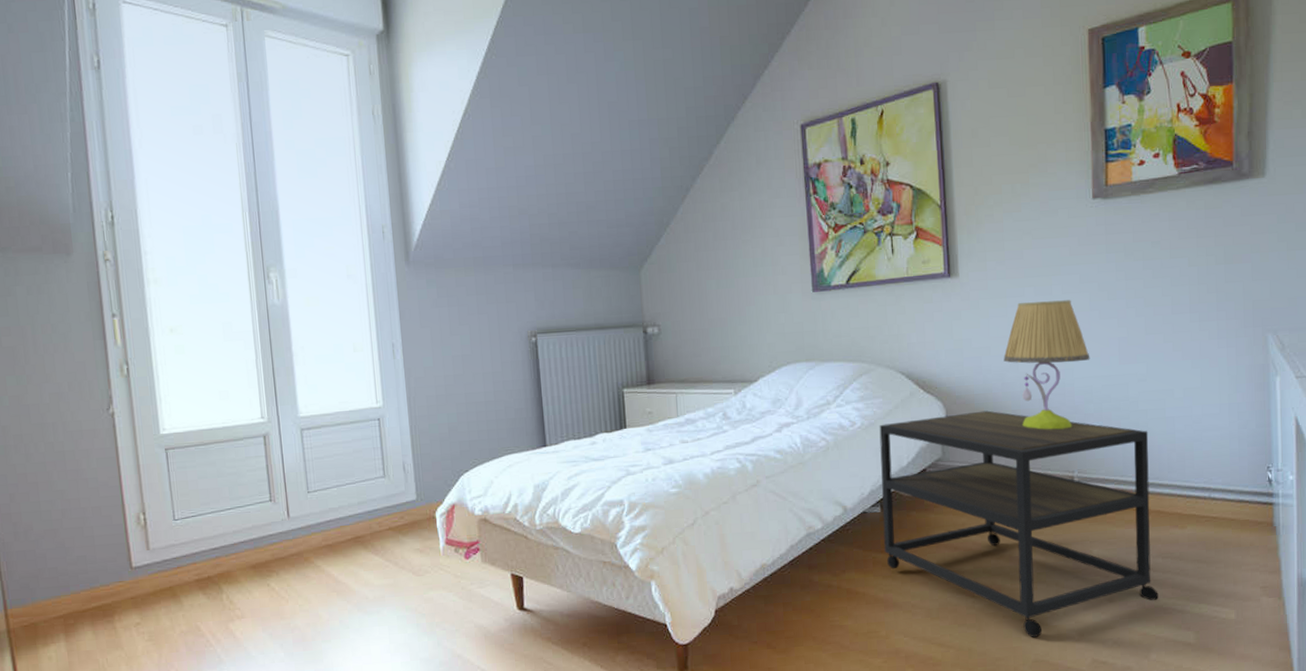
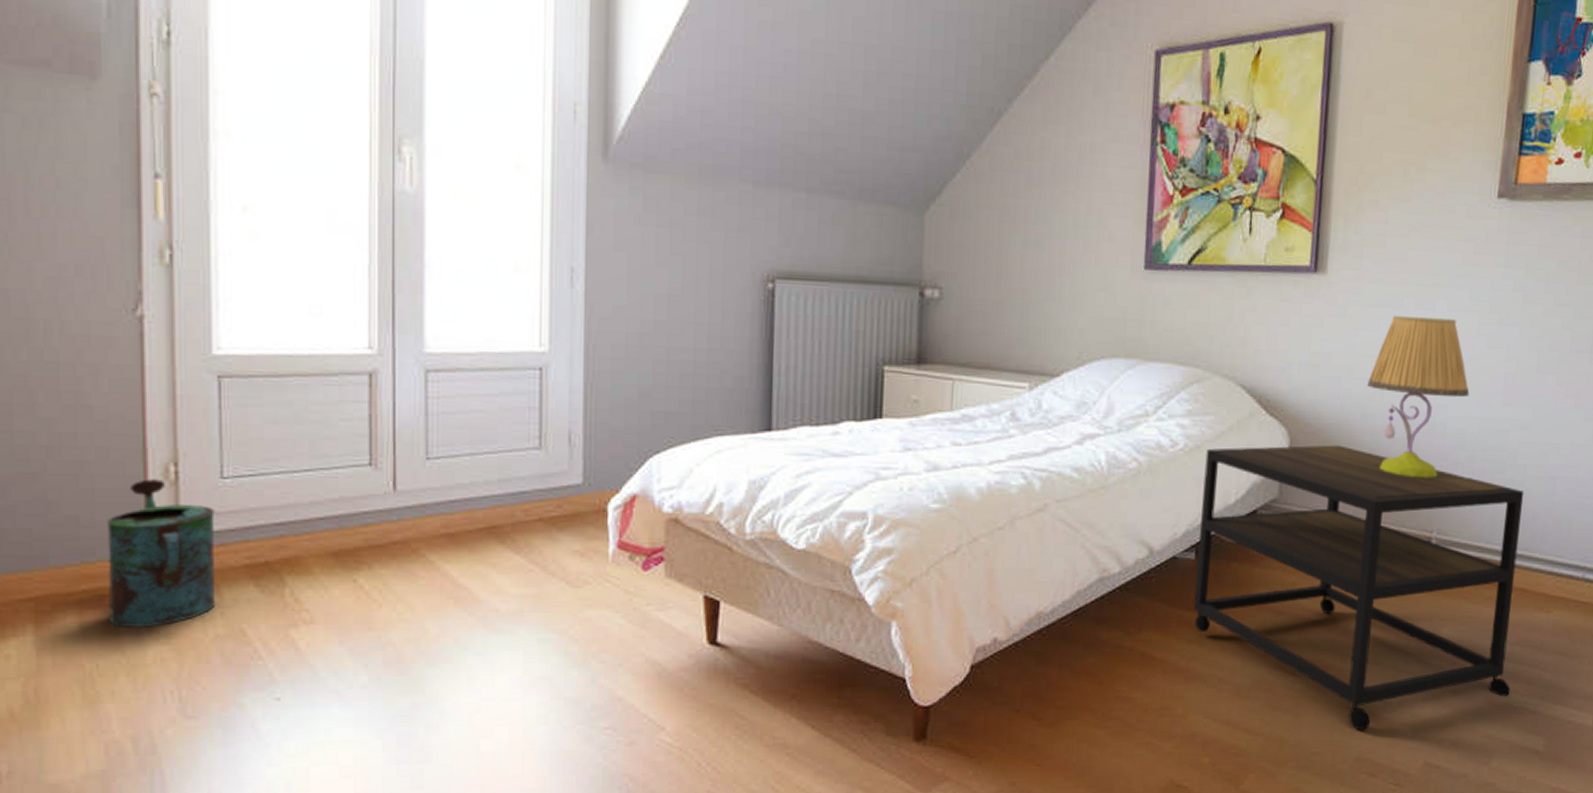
watering can: none [104,525,179,631] -> present [107,479,216,627]

